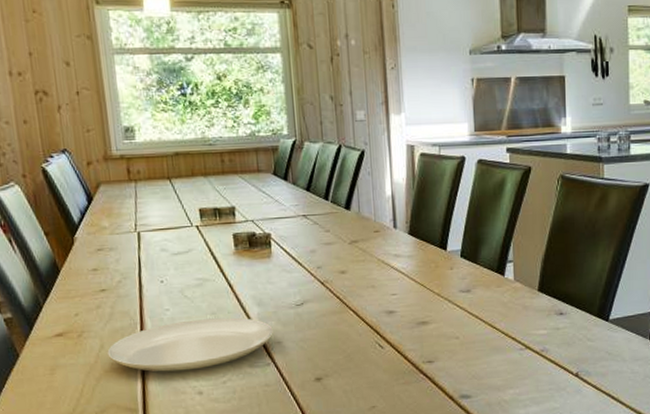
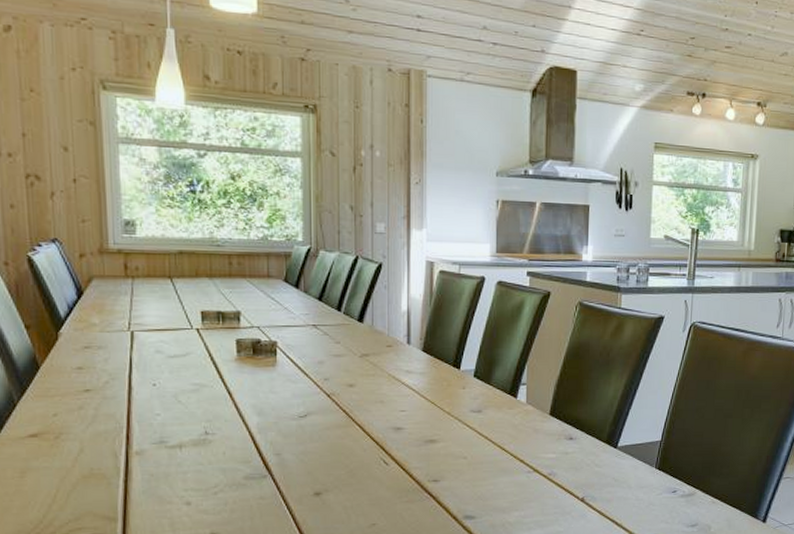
plate: present [107,317,273,373] -> none [87,426,272,480]

